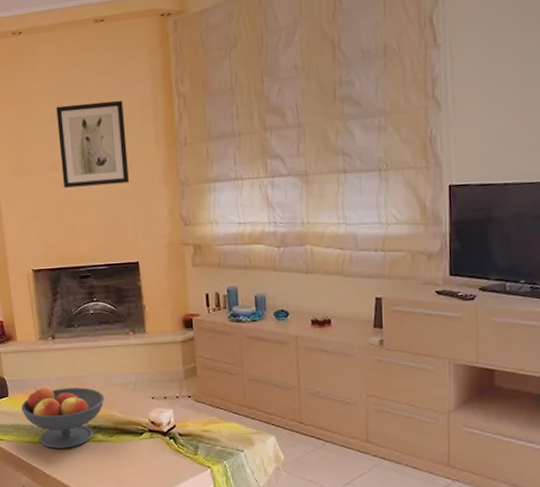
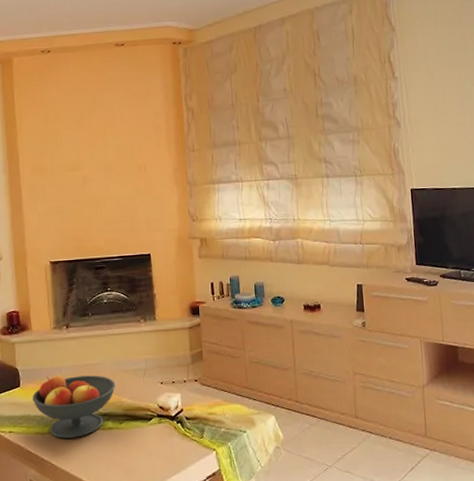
wall art: present [56,100,129,188] -> none [79,111,143,187]

